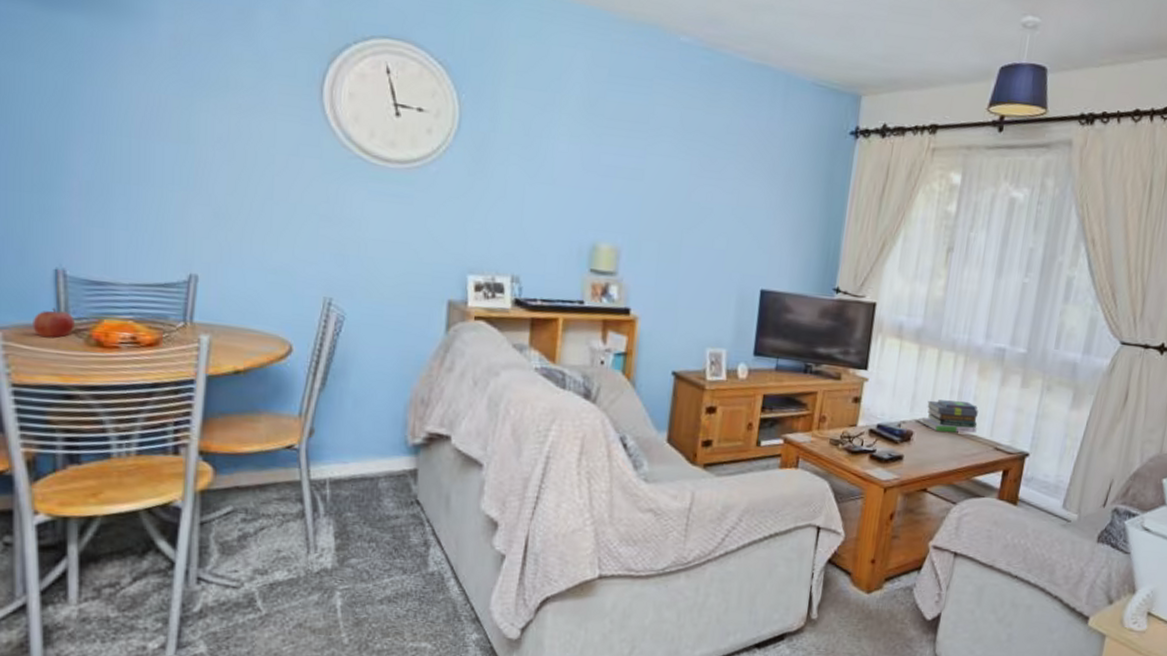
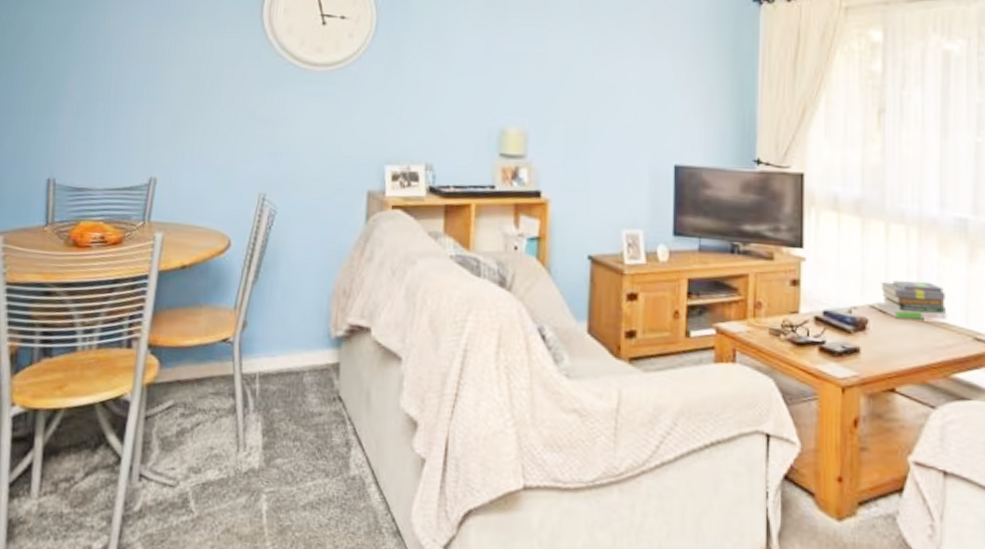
fruit: present [33,307,75,339] -> none [27,213,59,240]

